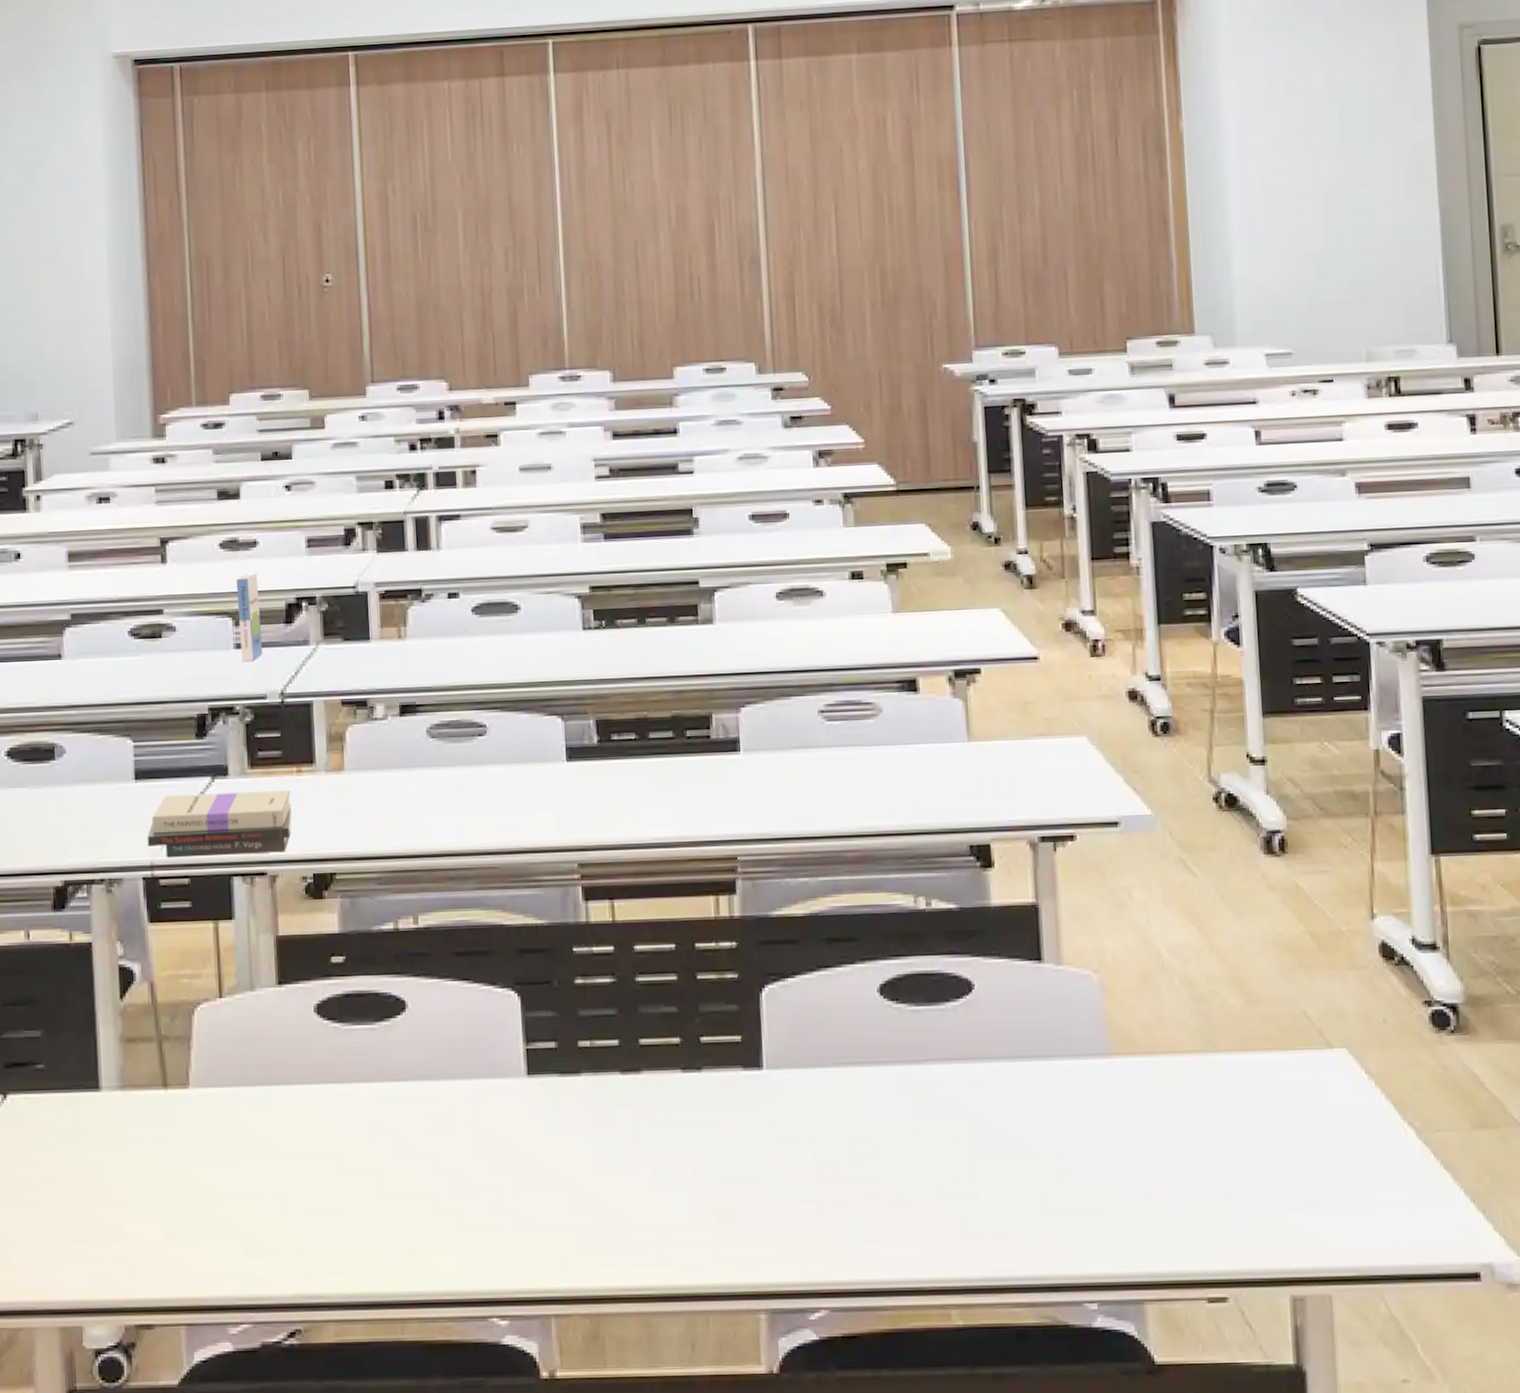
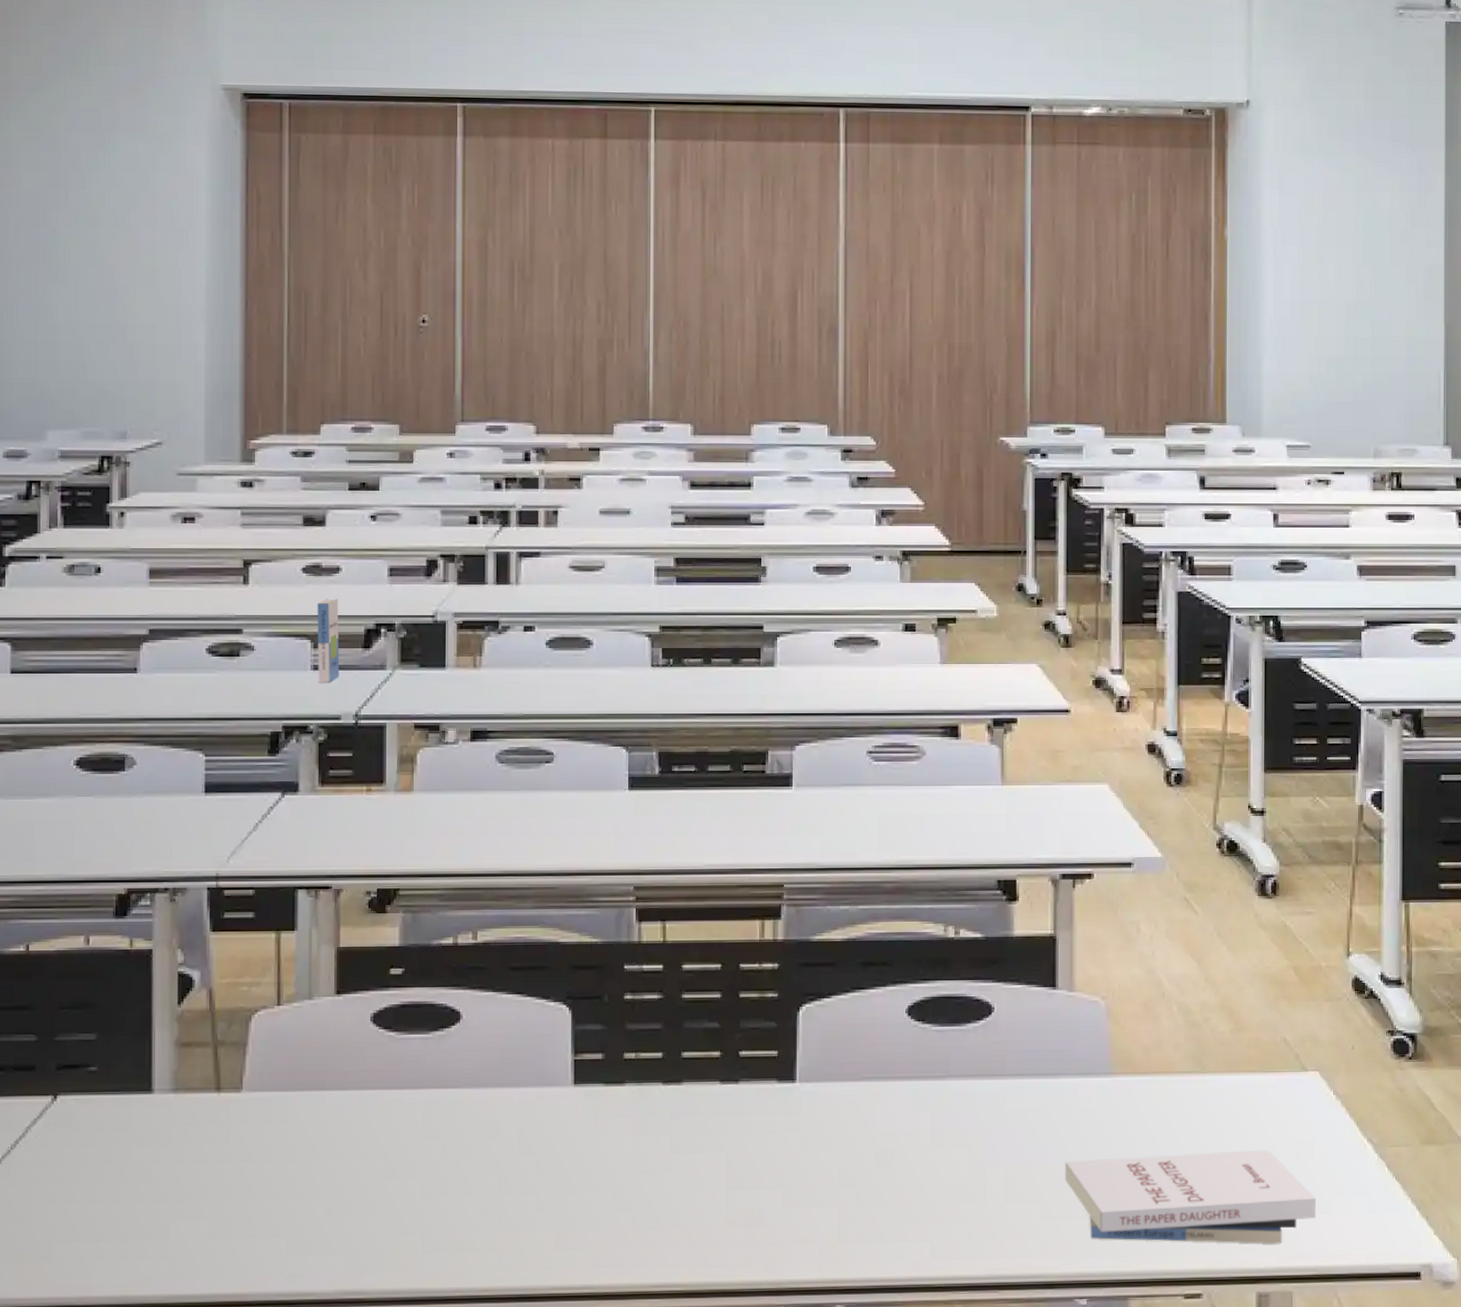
books: present [147,790,292,858] -> none [214,808,359,870]
books: none [1063,1137,1353,1242] -> present [1064,1150,1316,1244]

